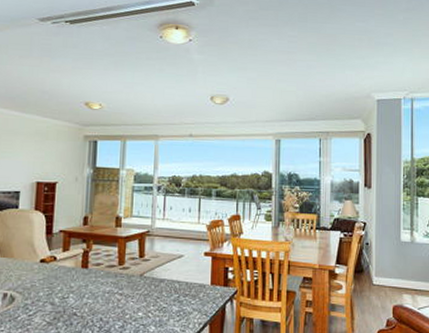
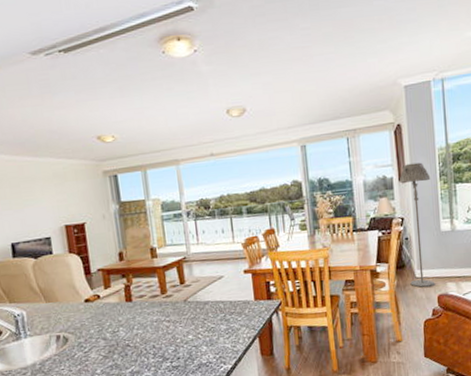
floor lamp: none [364,171,395,295] -> present [399,162,434,288]

